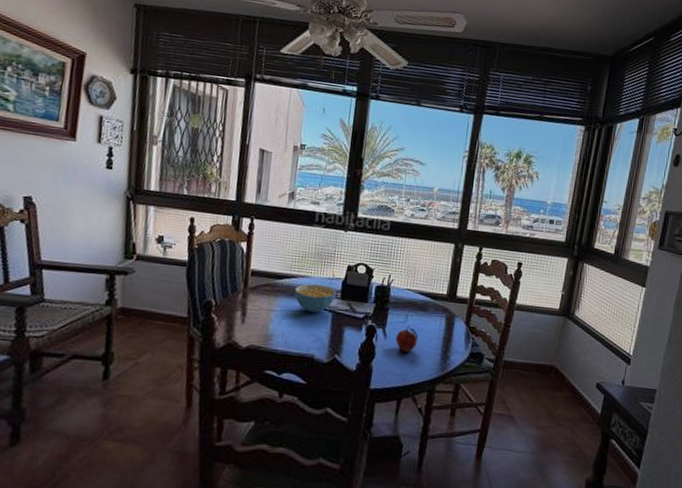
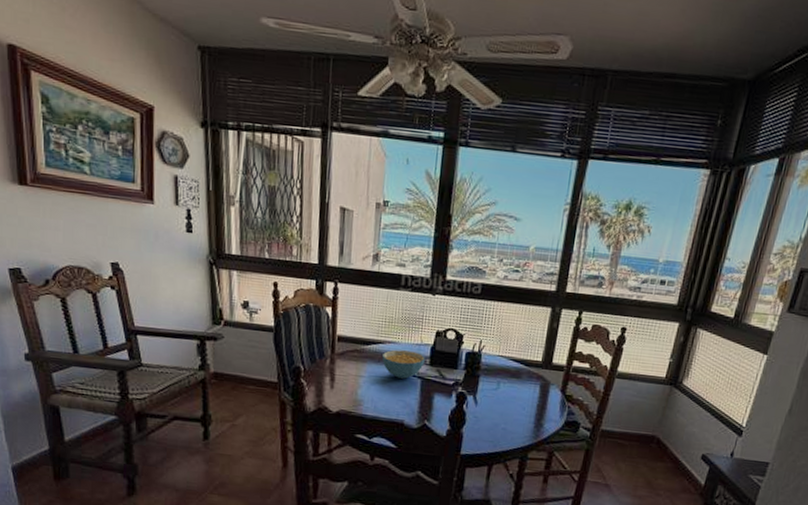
fruit: present [395,326,419,352] -> none [486,393,511,420]

